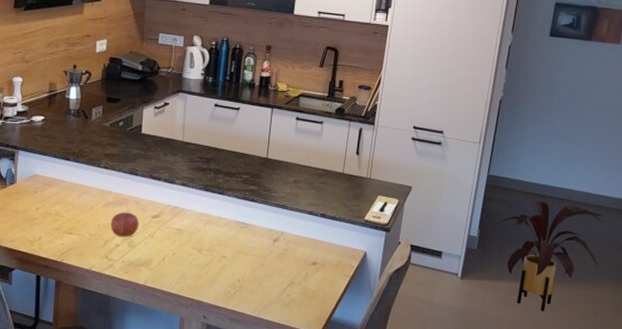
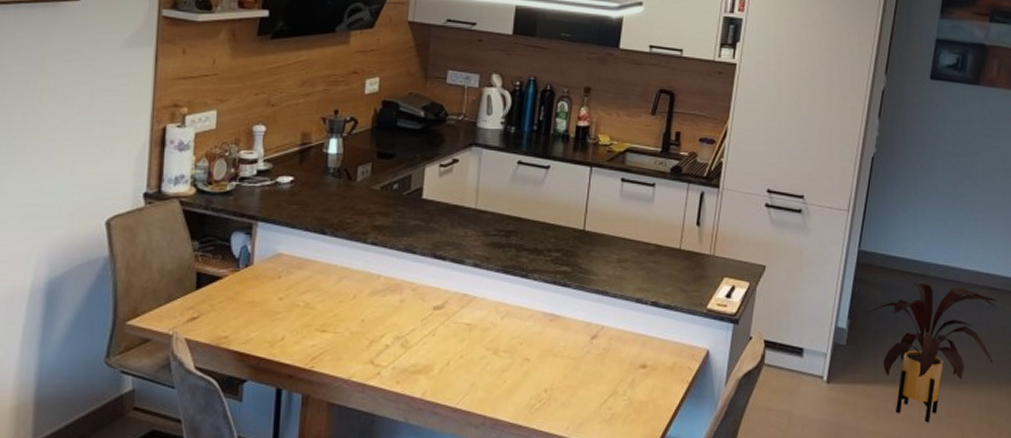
fruit: present [110,212,139,237] -> none [378,302,417,335]

